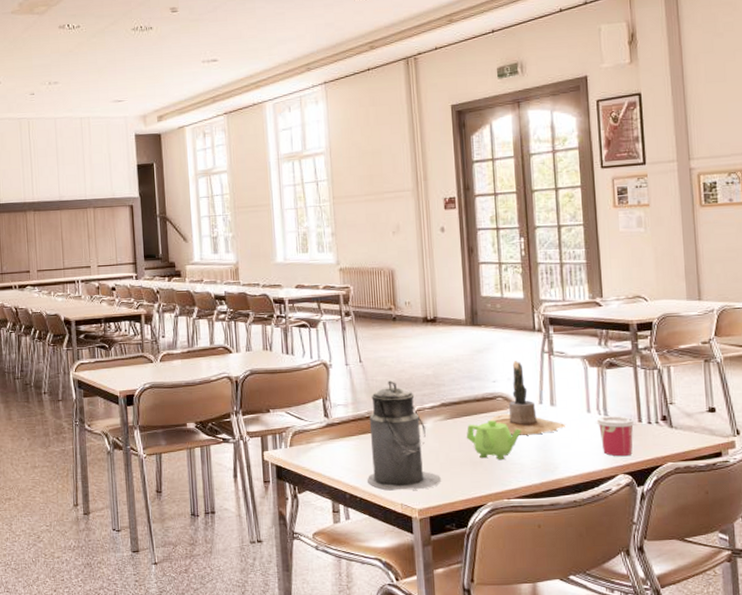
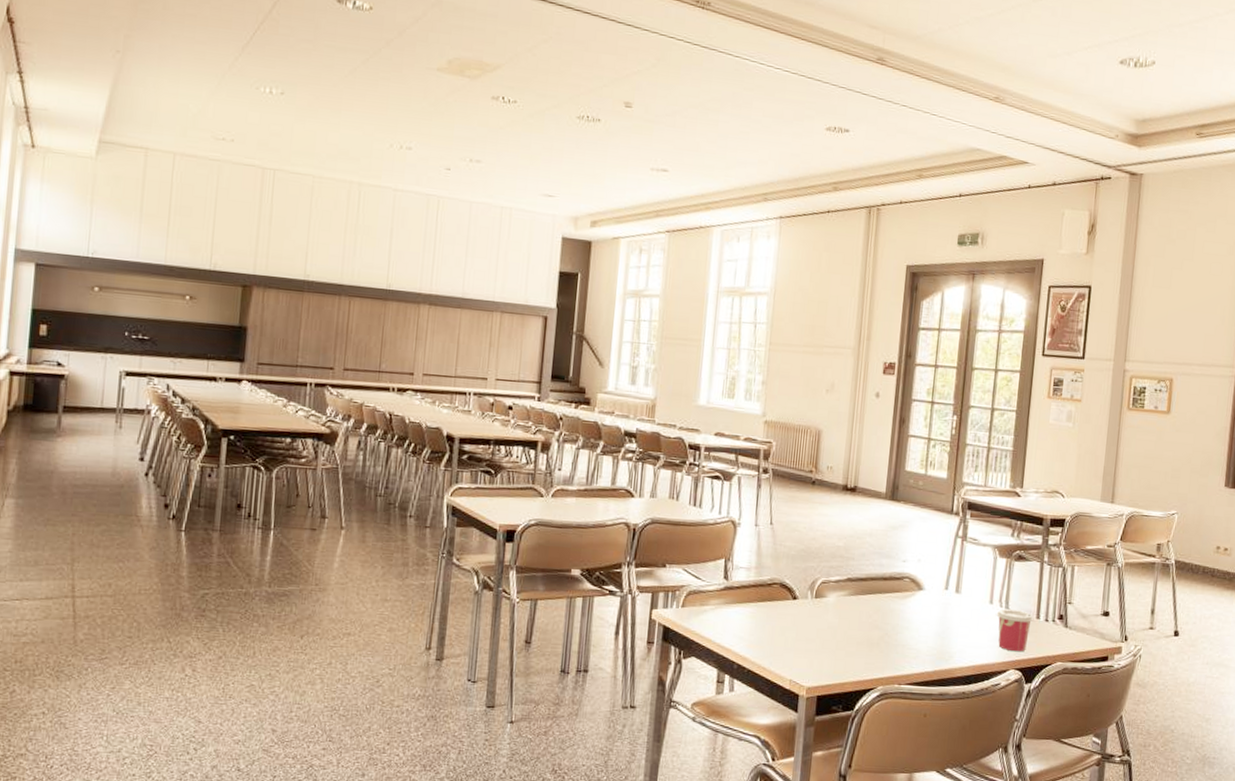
canister: present [367,380,442,491] -> none [759,548,836,667]
teapot: present [466,420,522,460] -> none [867,601,924,643]
potted cactus: present [490,361,567,435] -> none [894,542,968,621]

